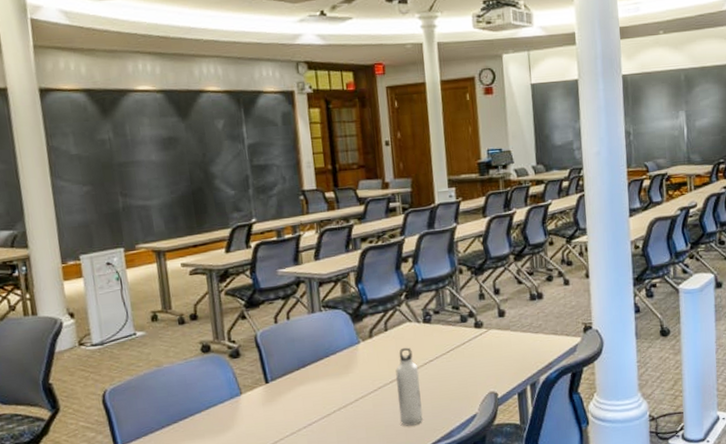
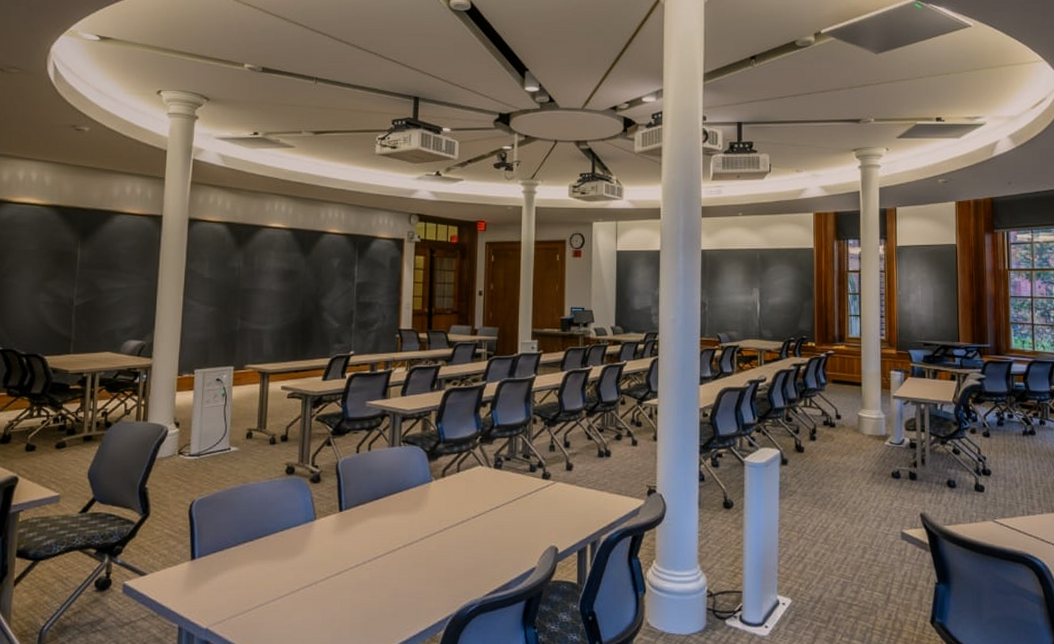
water bottle: present [395,347,423,426] -> none [461,490,485,572]

